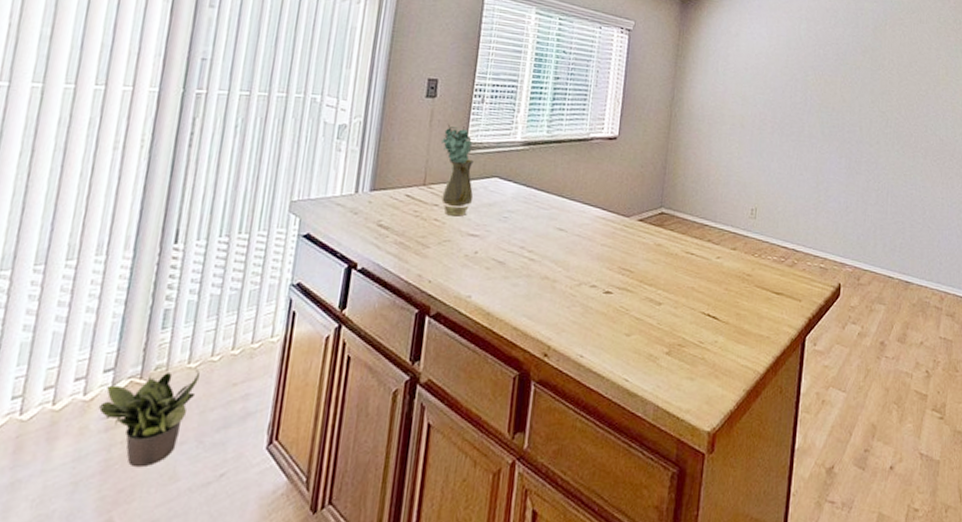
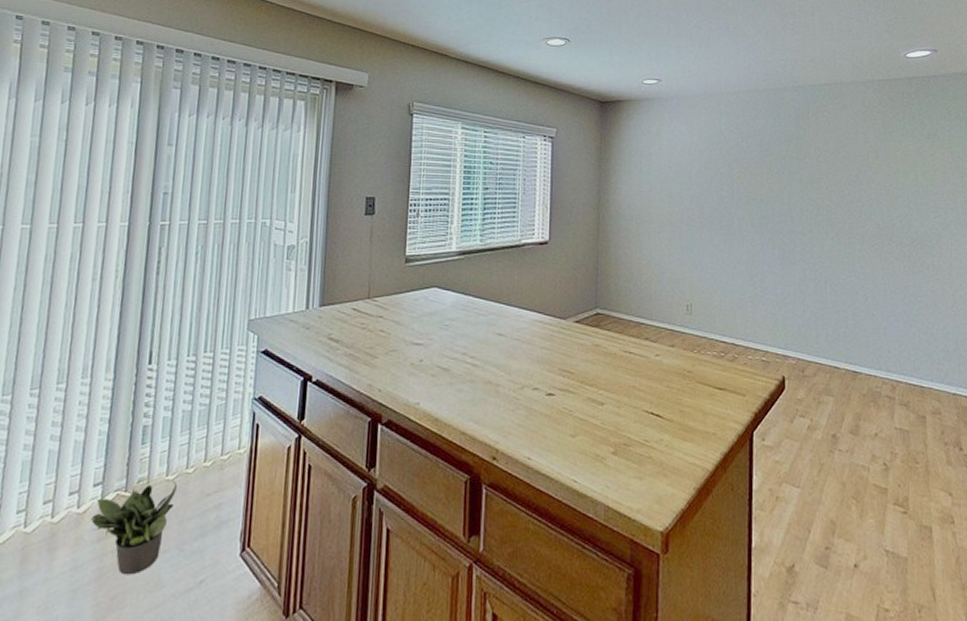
vase: present [441,123,474,217] -> none [382,238,415,327]

